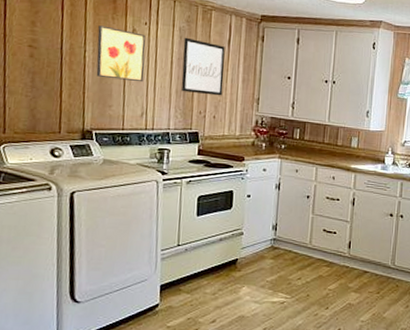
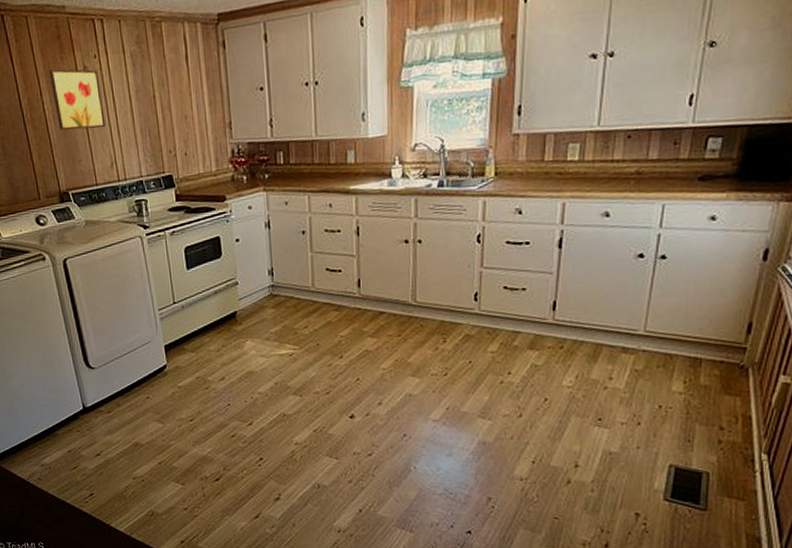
wall art: present [181,37,225,96] -> none [137,62,190,131]

